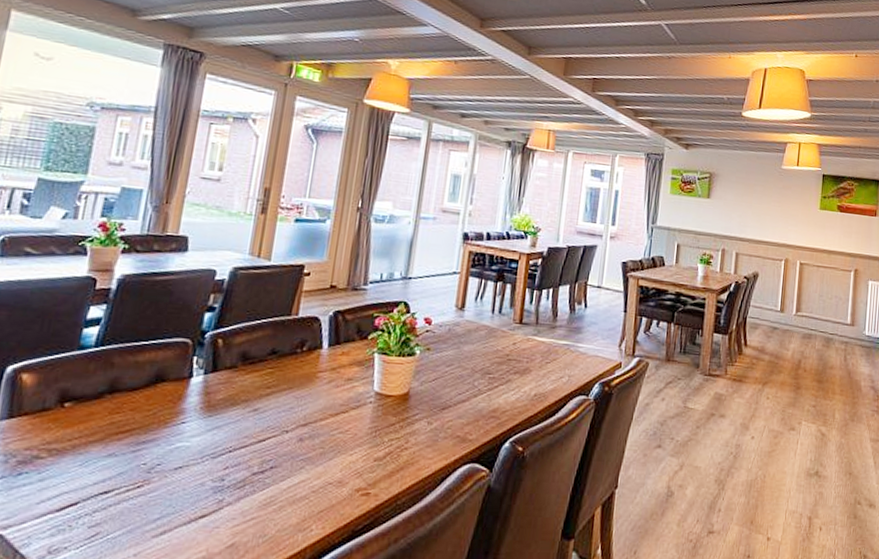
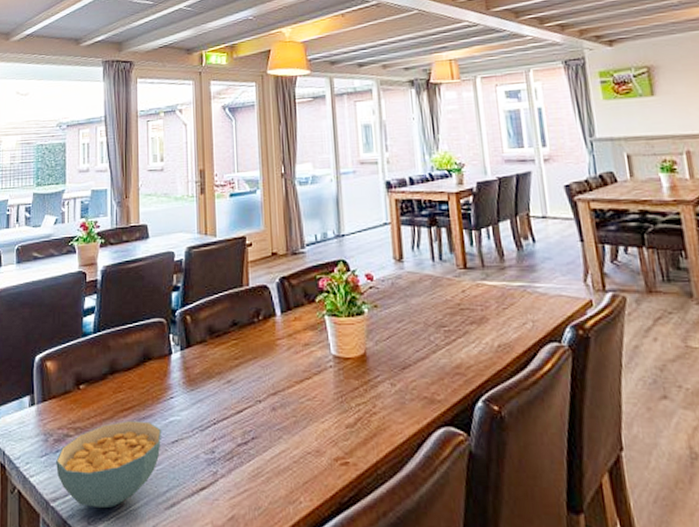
cereal bowl: none [14,443,163,537] -> present [56,420,161,509]

